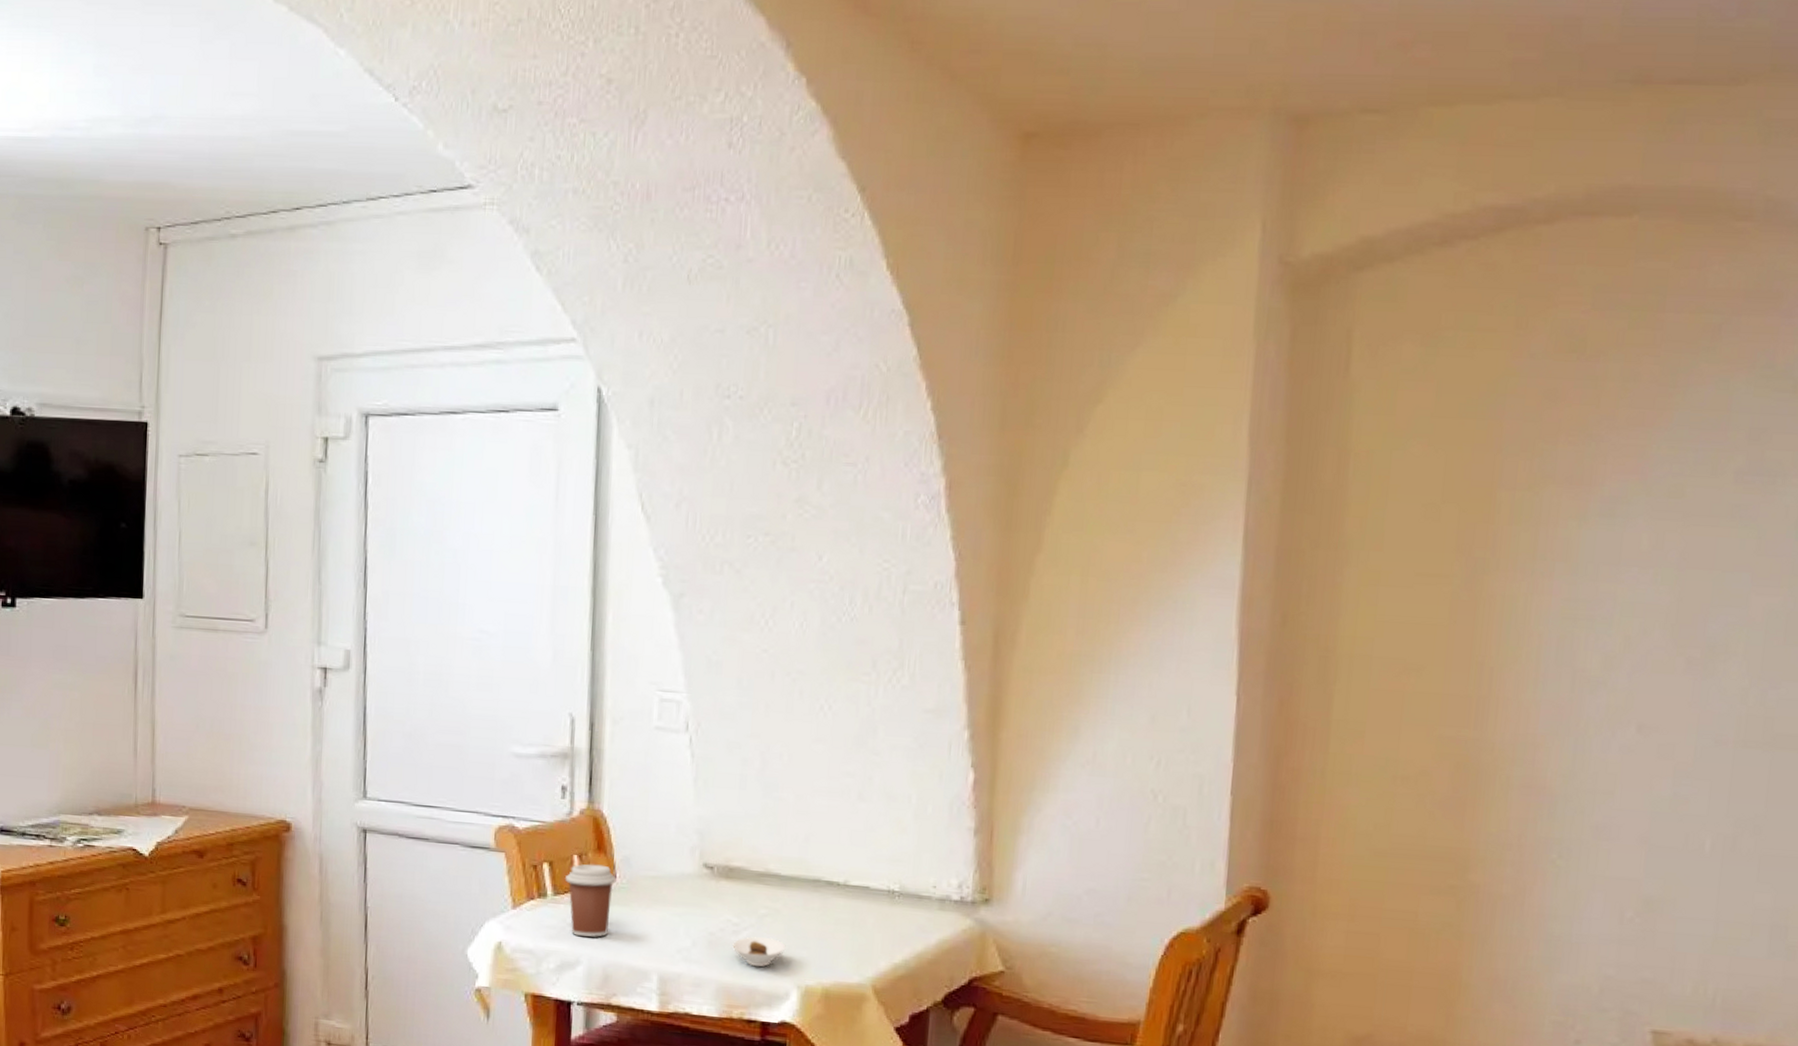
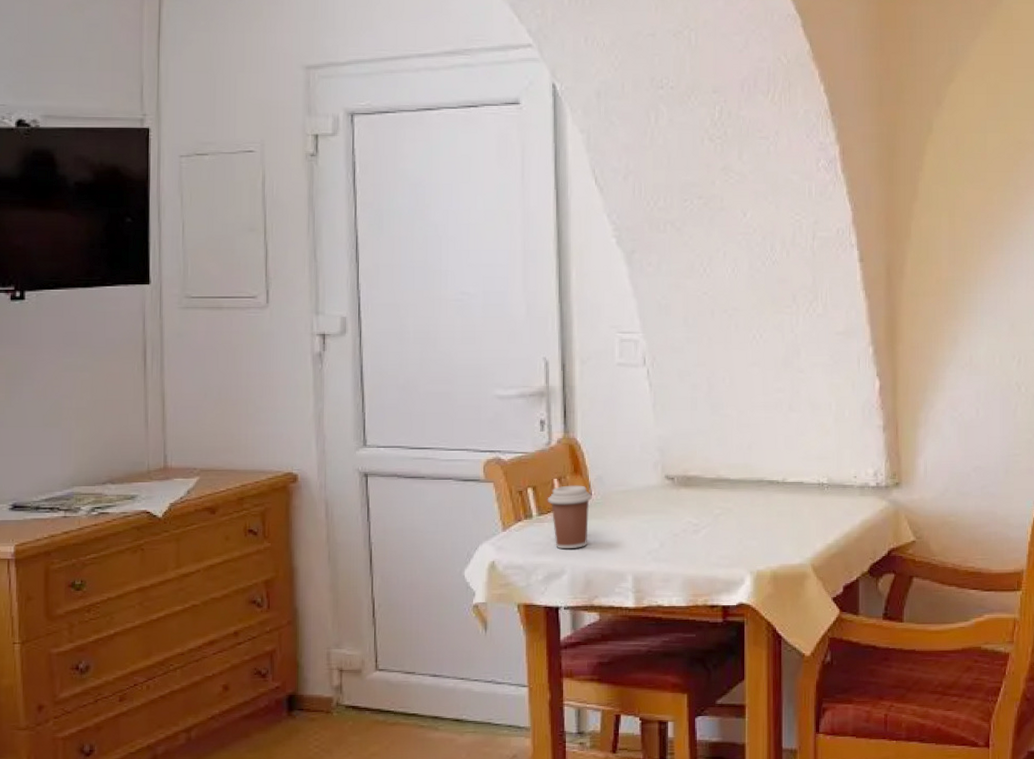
saucer: present [732,937,786,967] -> none [694,533,739,559]

